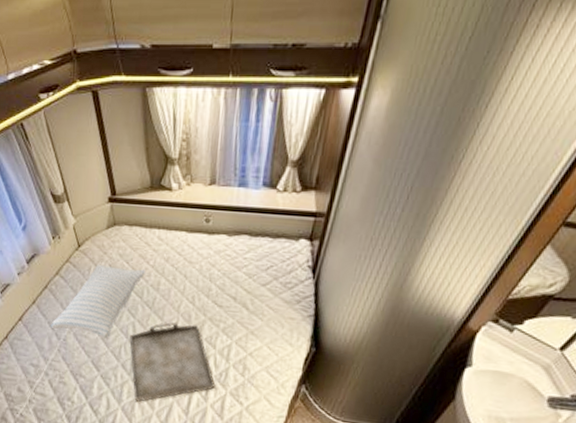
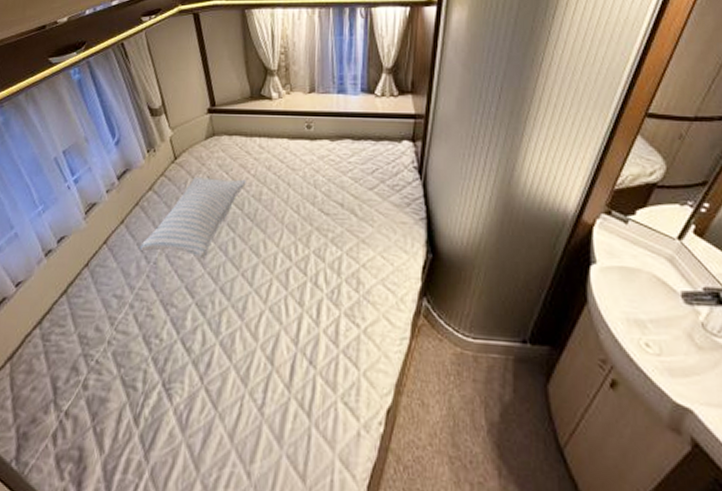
serving tray: present [129,322,216,403] -> none [228,235,328,334]

